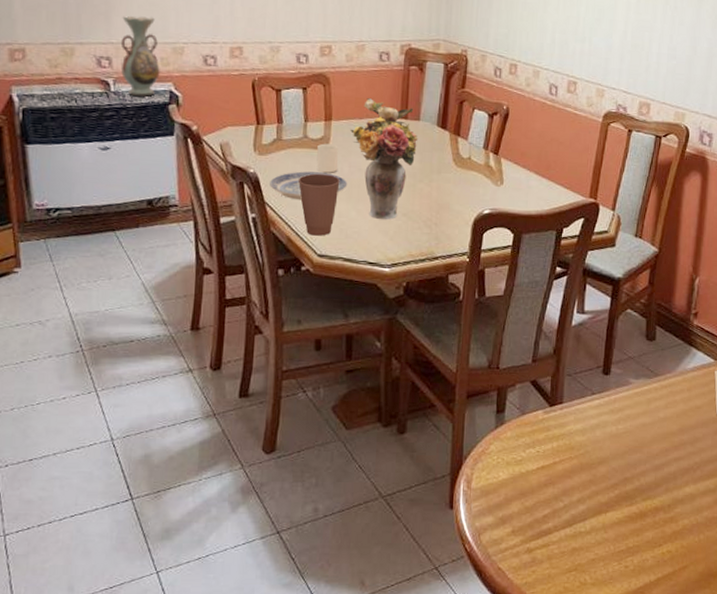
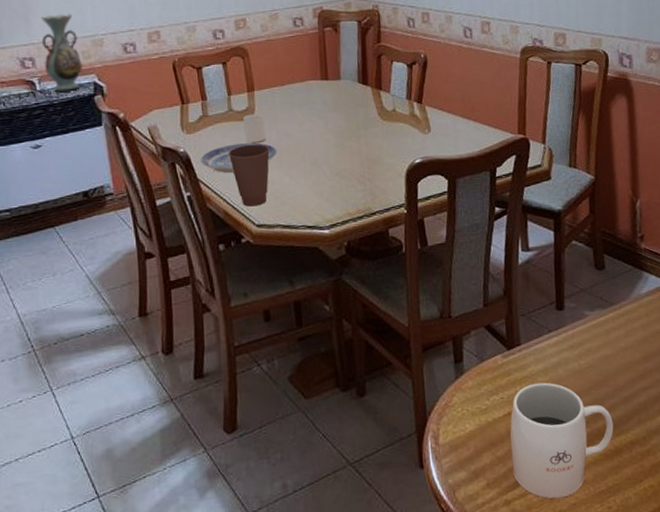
flower arrangement: present [350,98,418,220] -> none [274,64,342,183]
mug: none [538,441,642,553] -> present [509,382,614,499]

